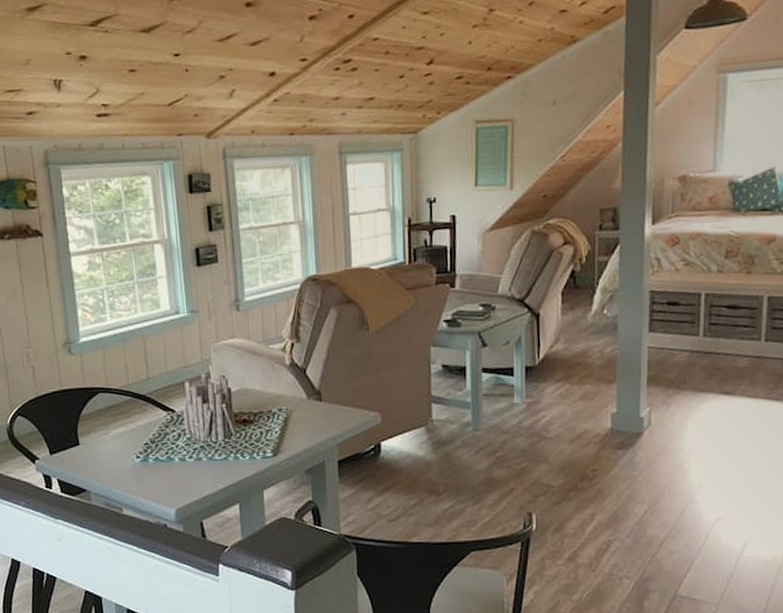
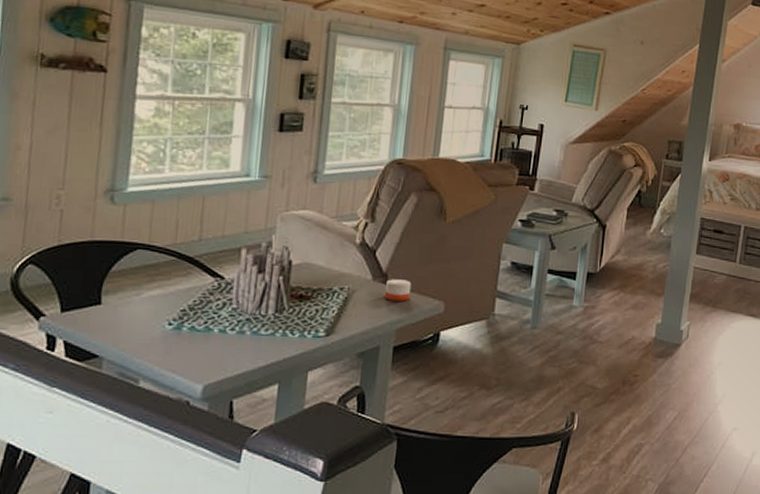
candle: none [320,391,346,417] -> present [384,275,412,301]

